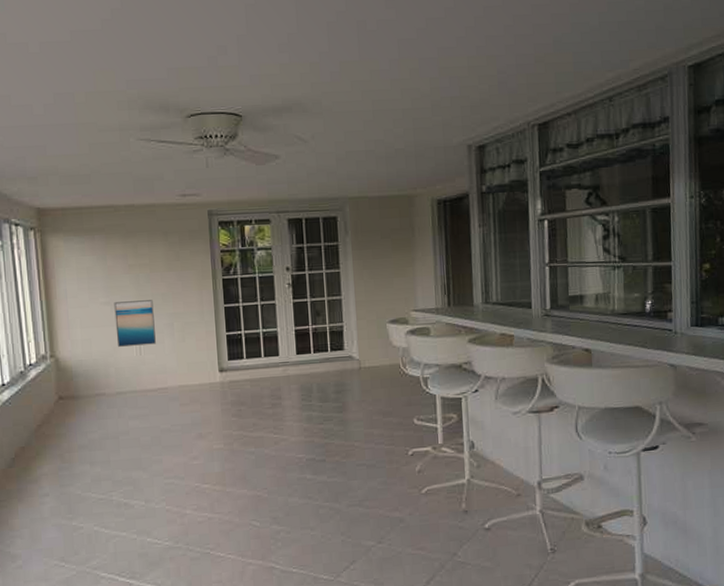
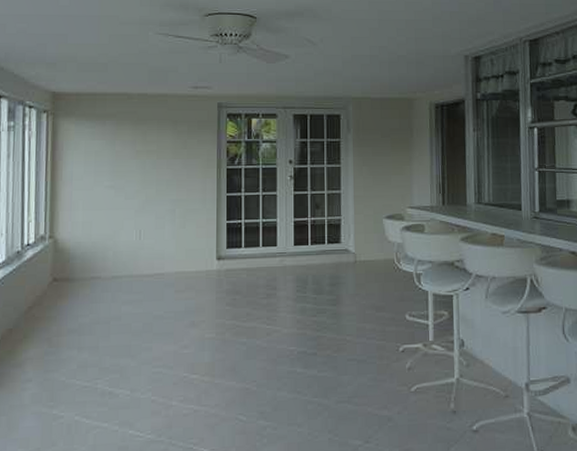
wall art: present [114,300,156,347] -> none [117,186,157,230]

